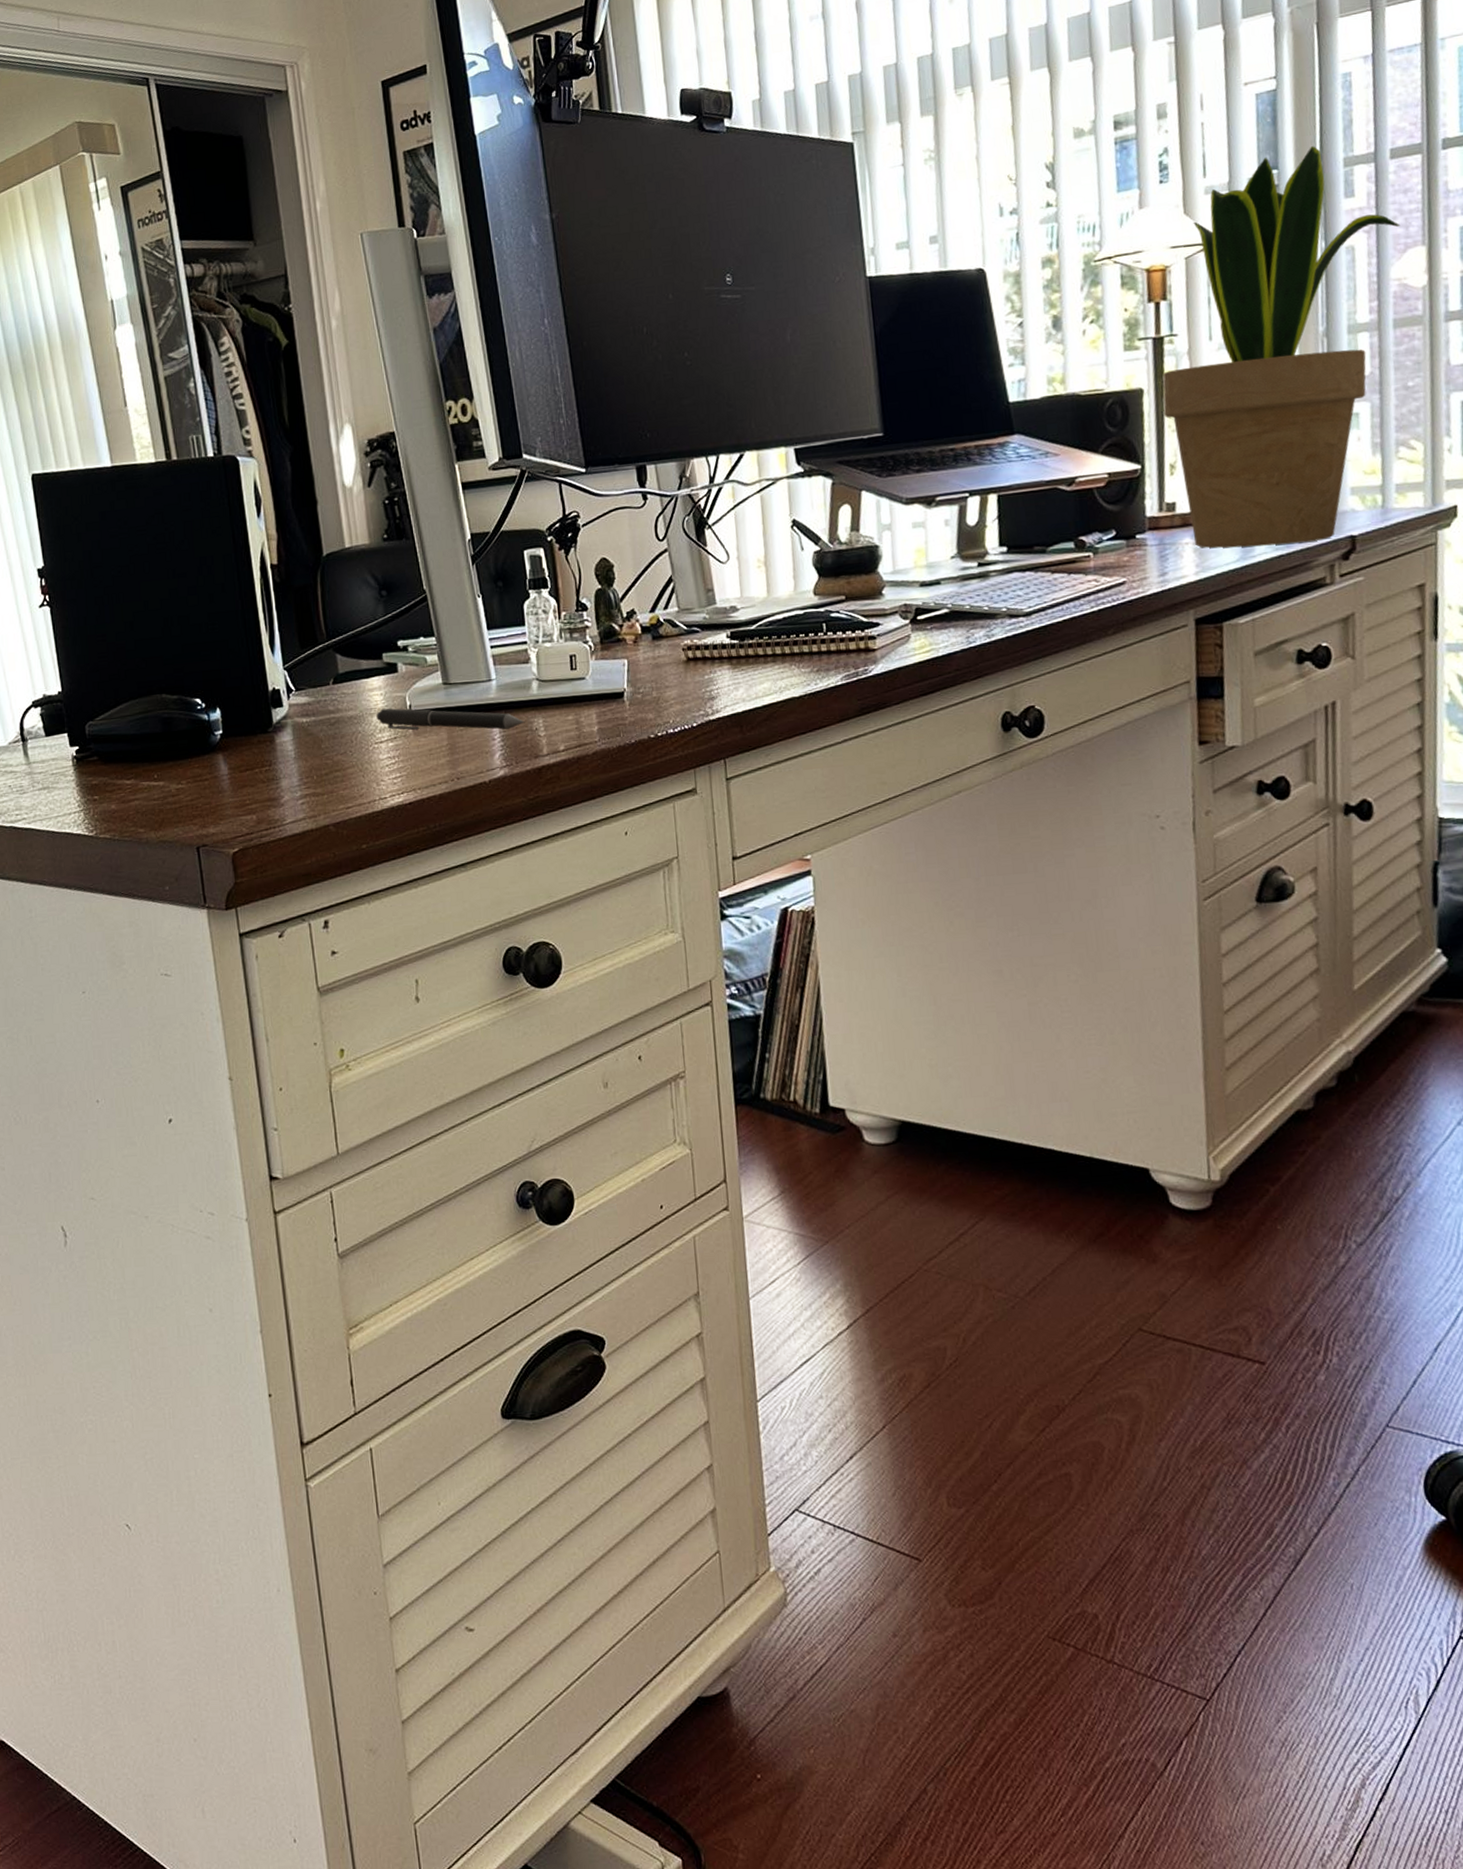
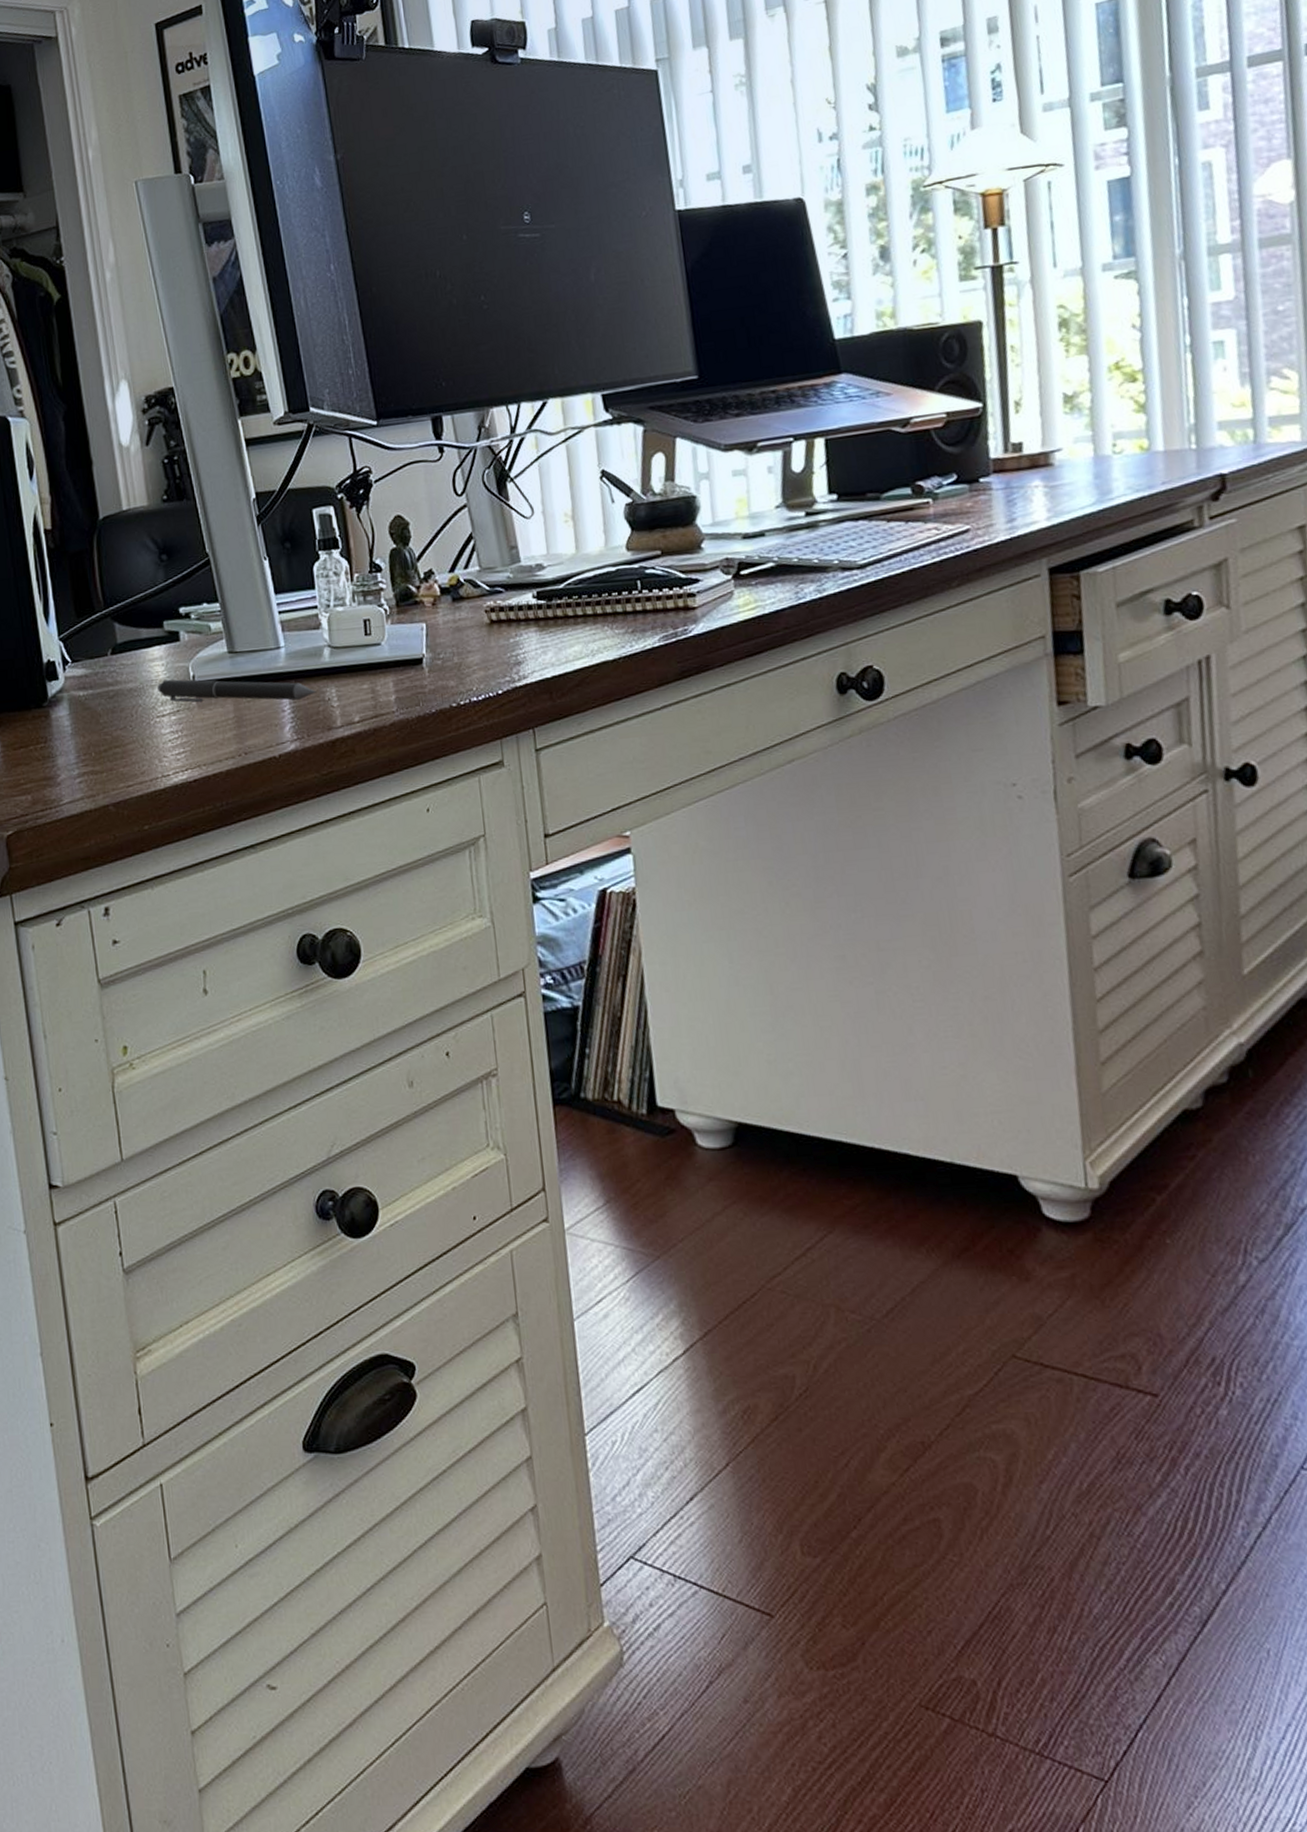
potted plant: present [1162,146,1401,548] -> none [1003,56,1262,491]

